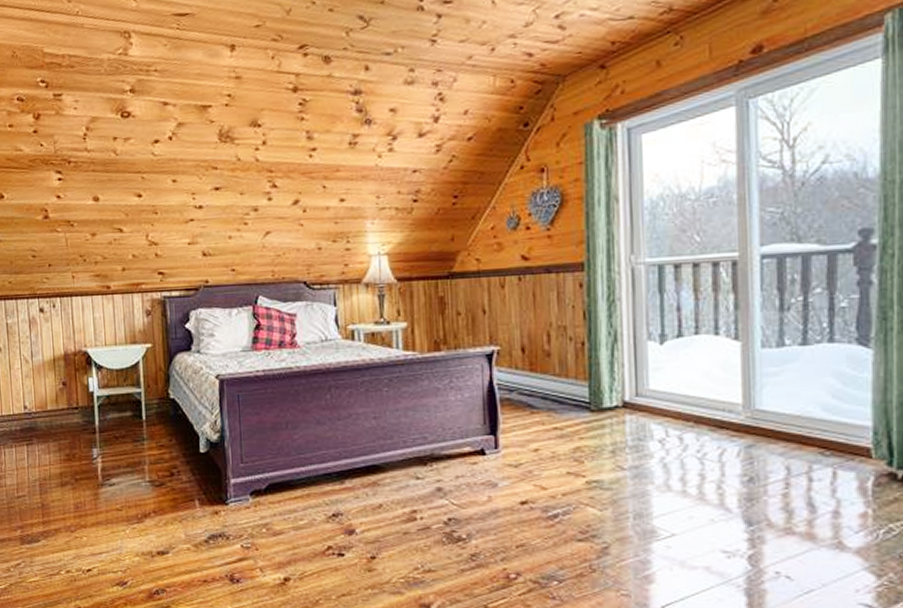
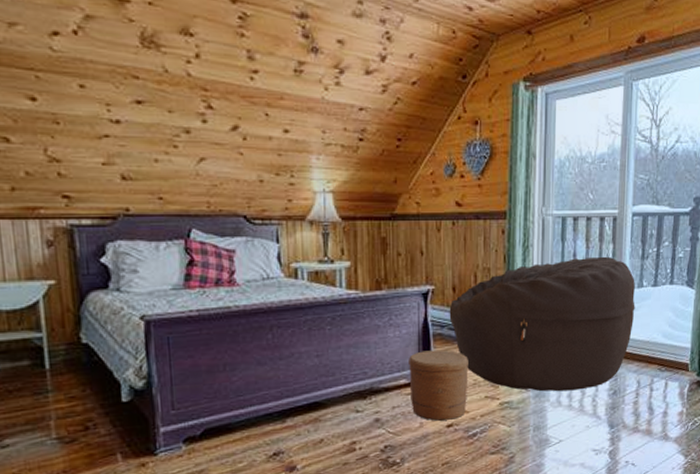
basket: none [473,416,545,496] -> present [409,350,468,421]
bean bag chair: none [518,309,775,473] -> present [449,256,635,392]

